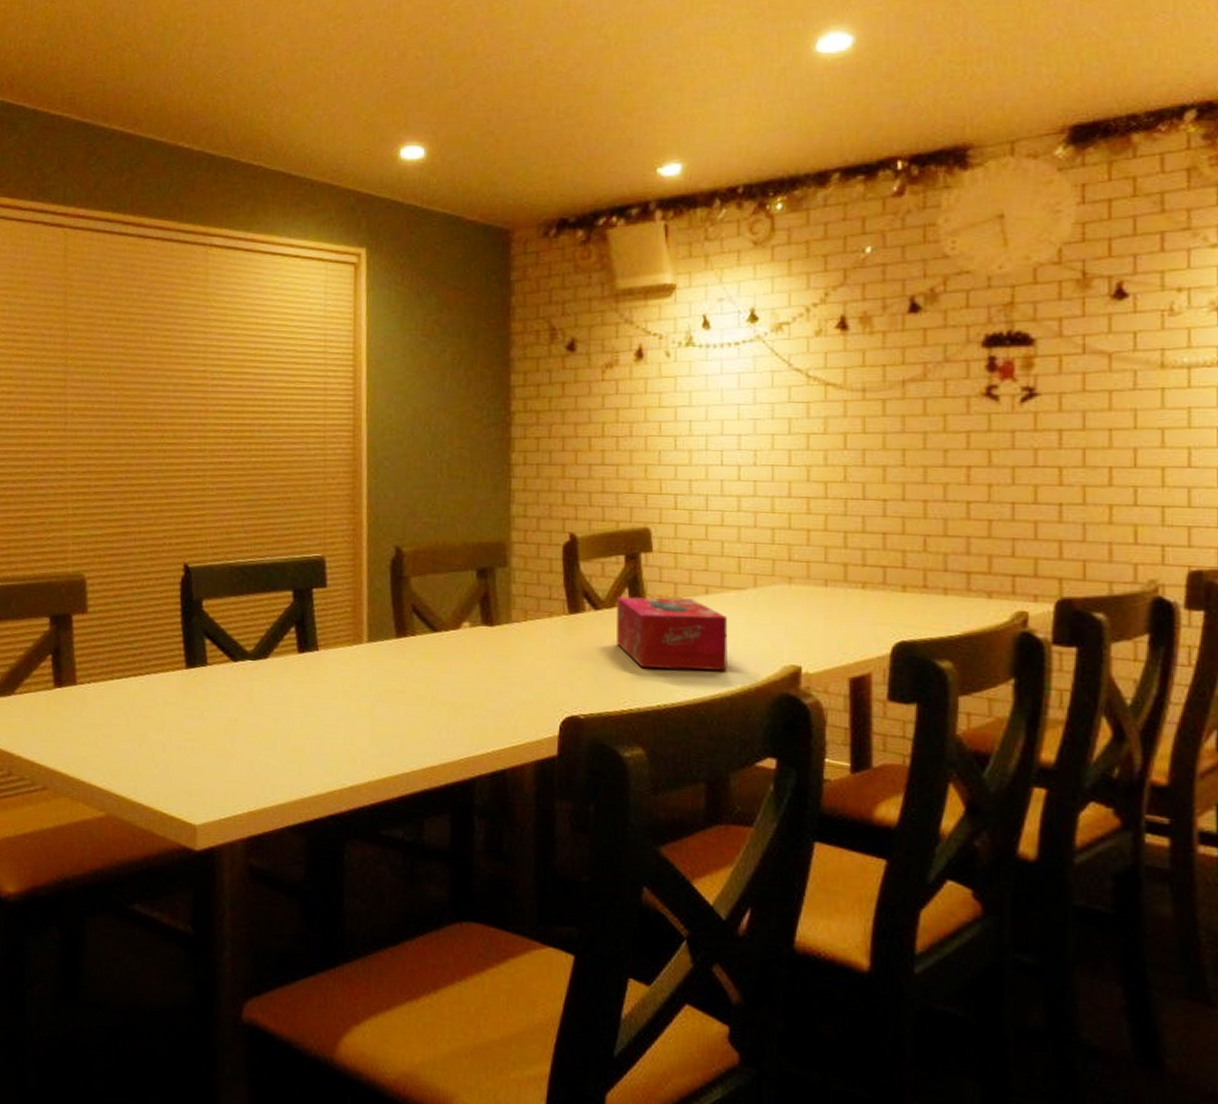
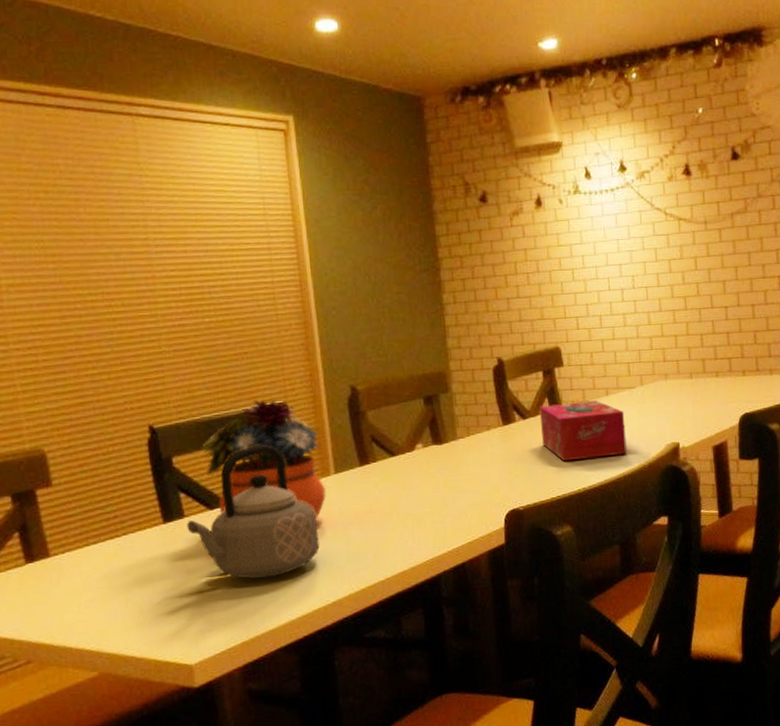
teapot: none [208,598,343,746] -> present [187,444,320,579]
flower arrangement: none [232,550,357,691] -> present [201,400,327,520]

